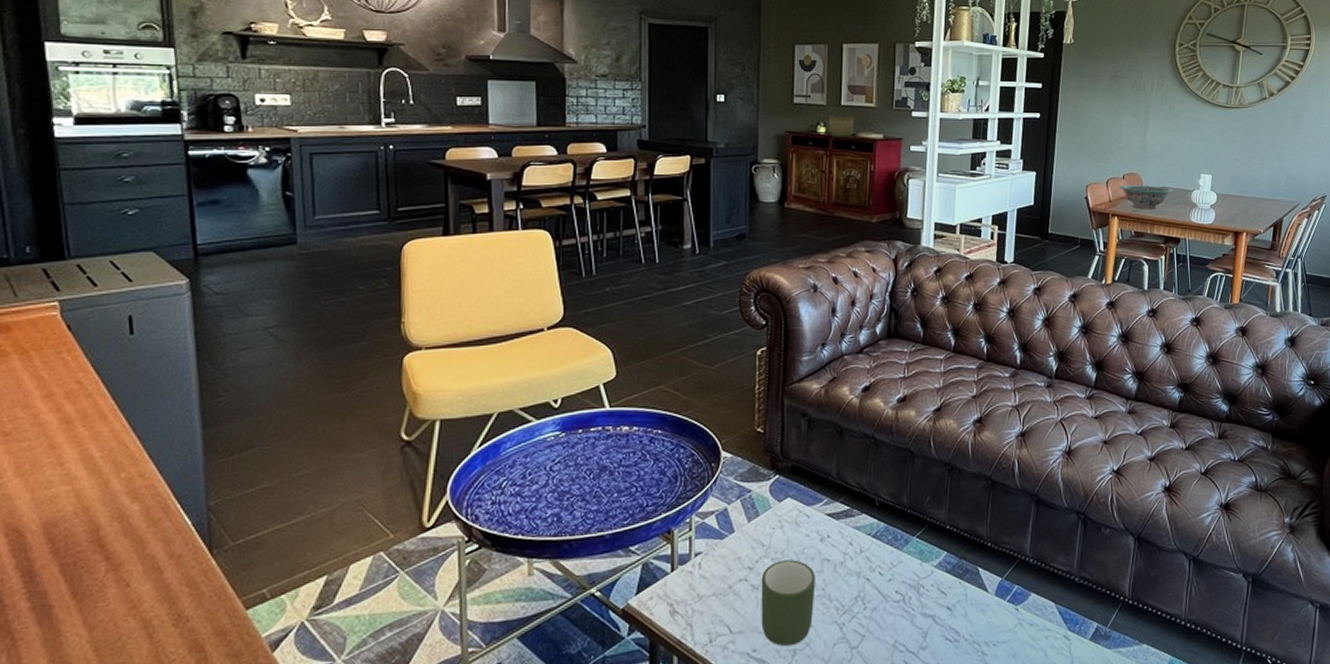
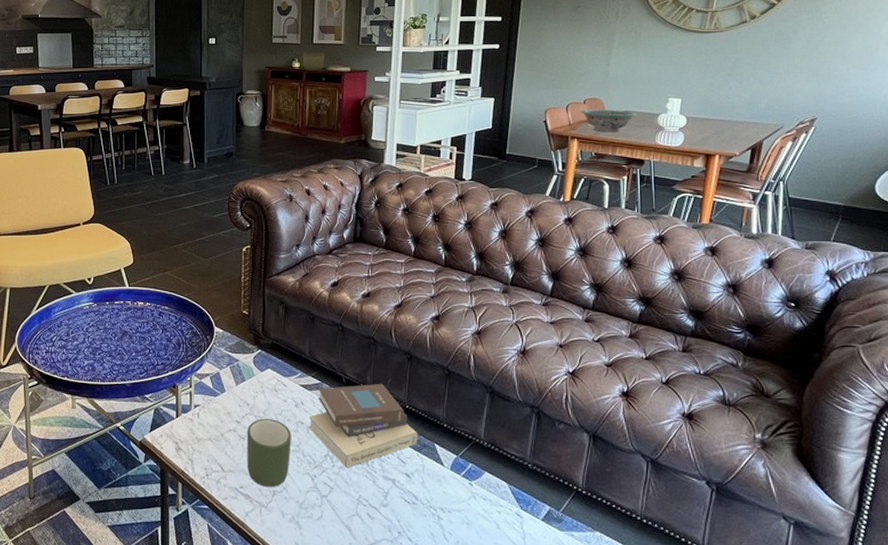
books: none [836,502,960,609] -> present [308,383,418,468]

